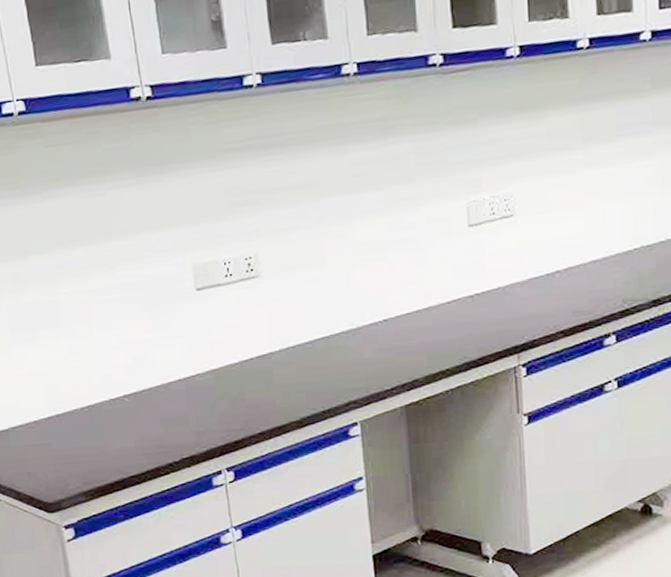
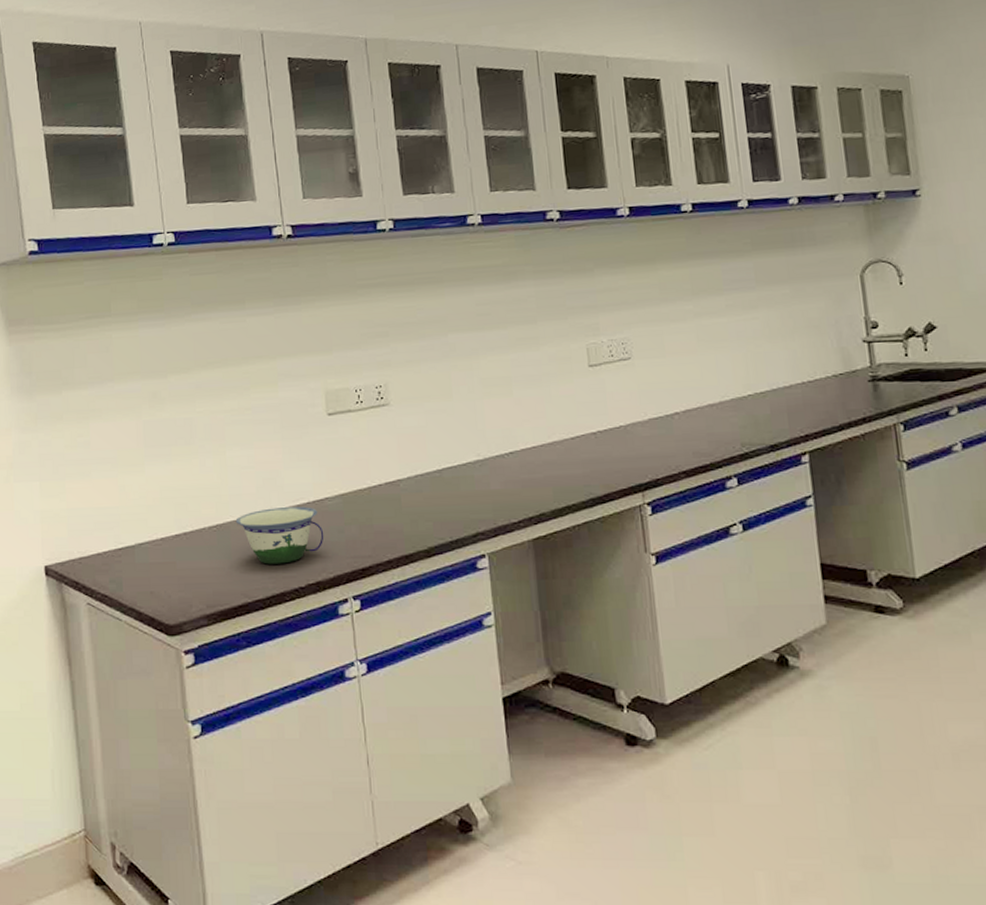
bowl: none [107,384,197,442] -> present [235,507,324,564]

